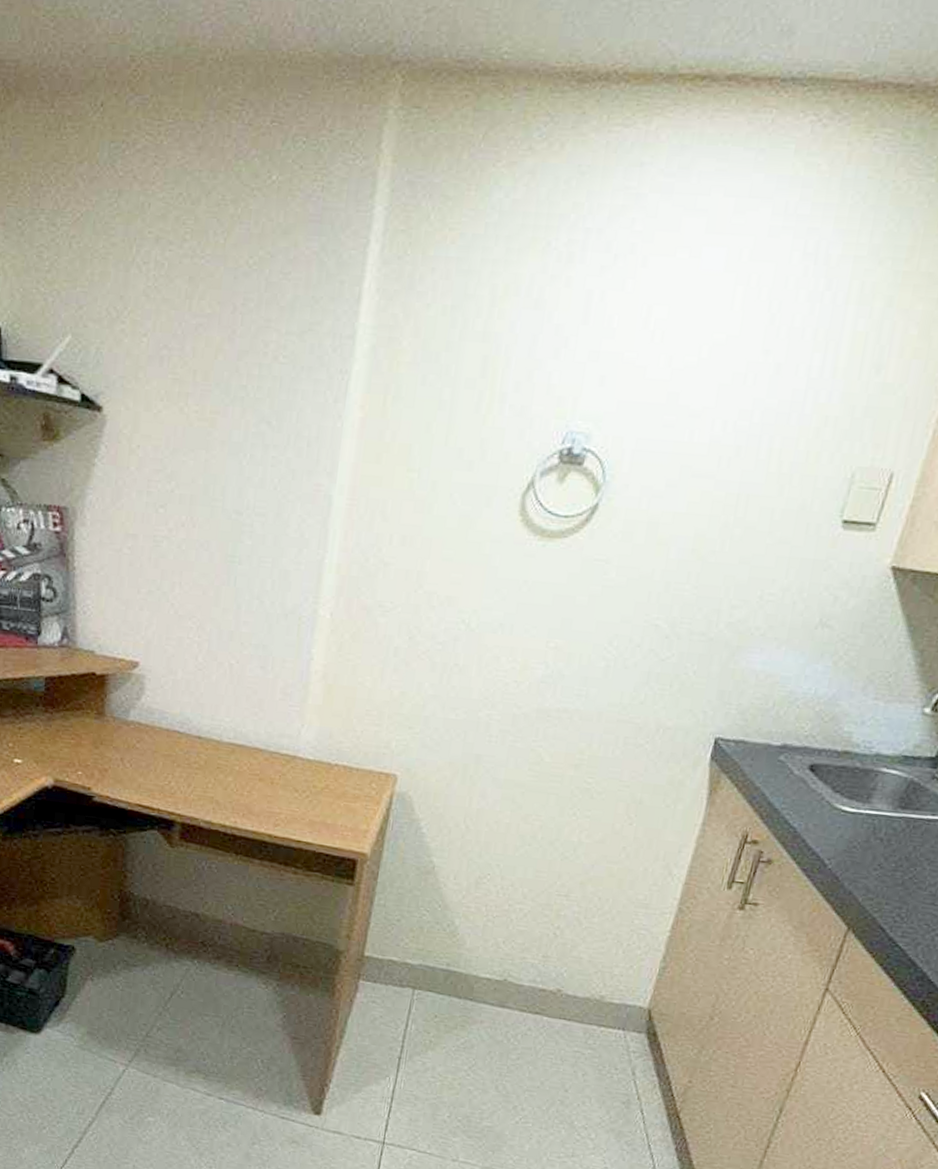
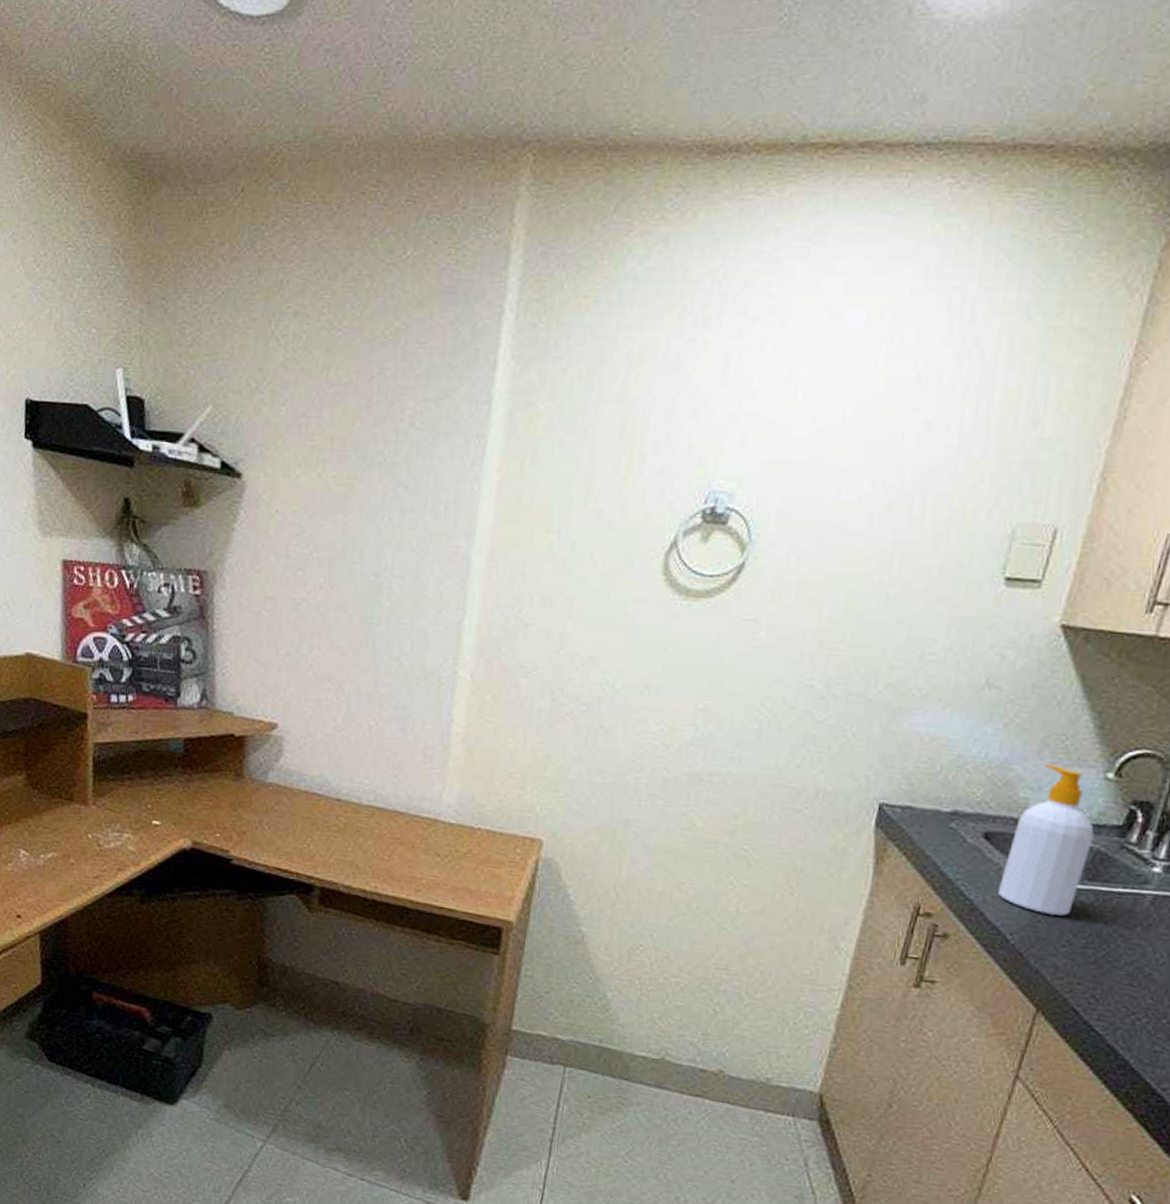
soap bottle: none [819,700,910,842] -> present [998,764,1094,916]

